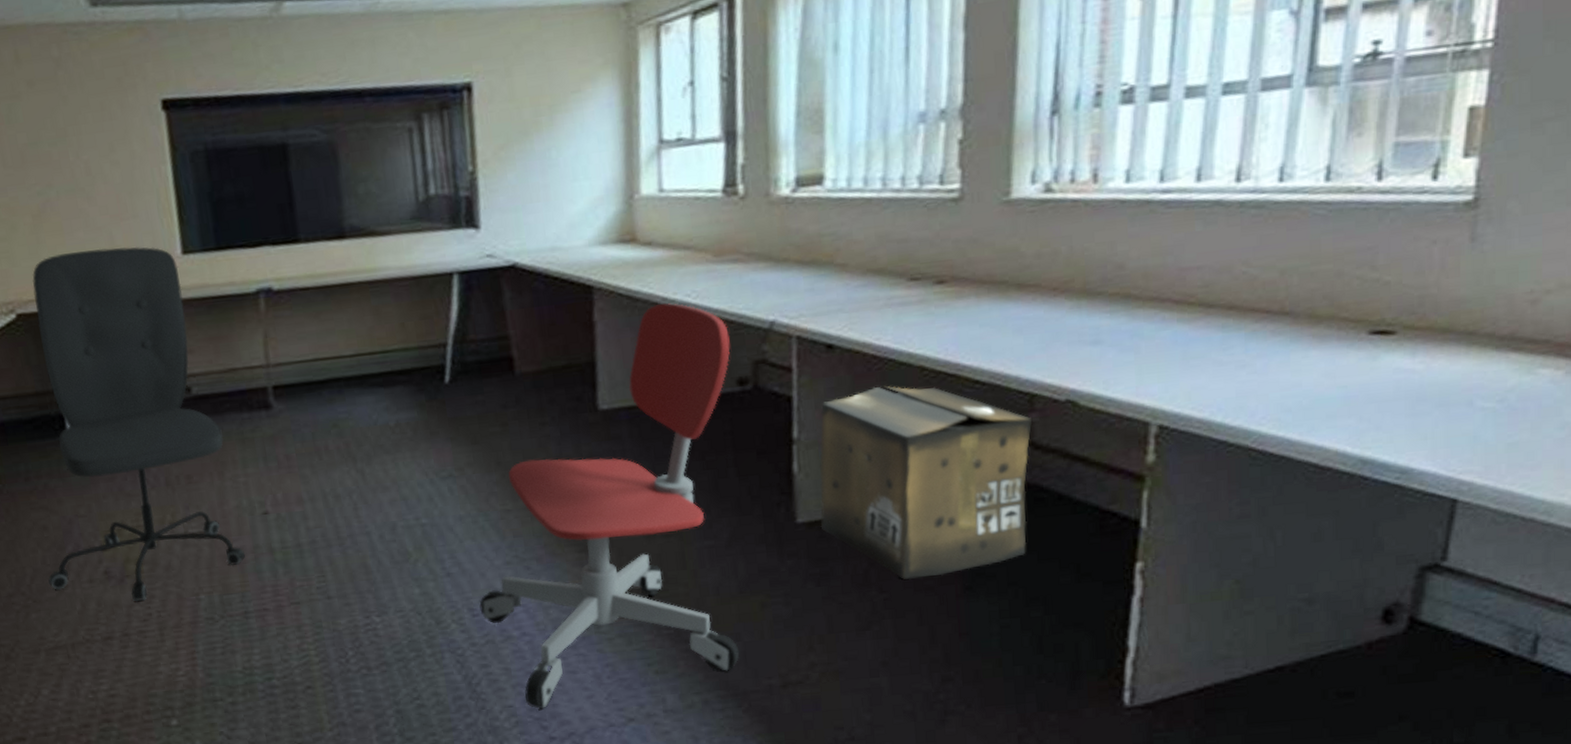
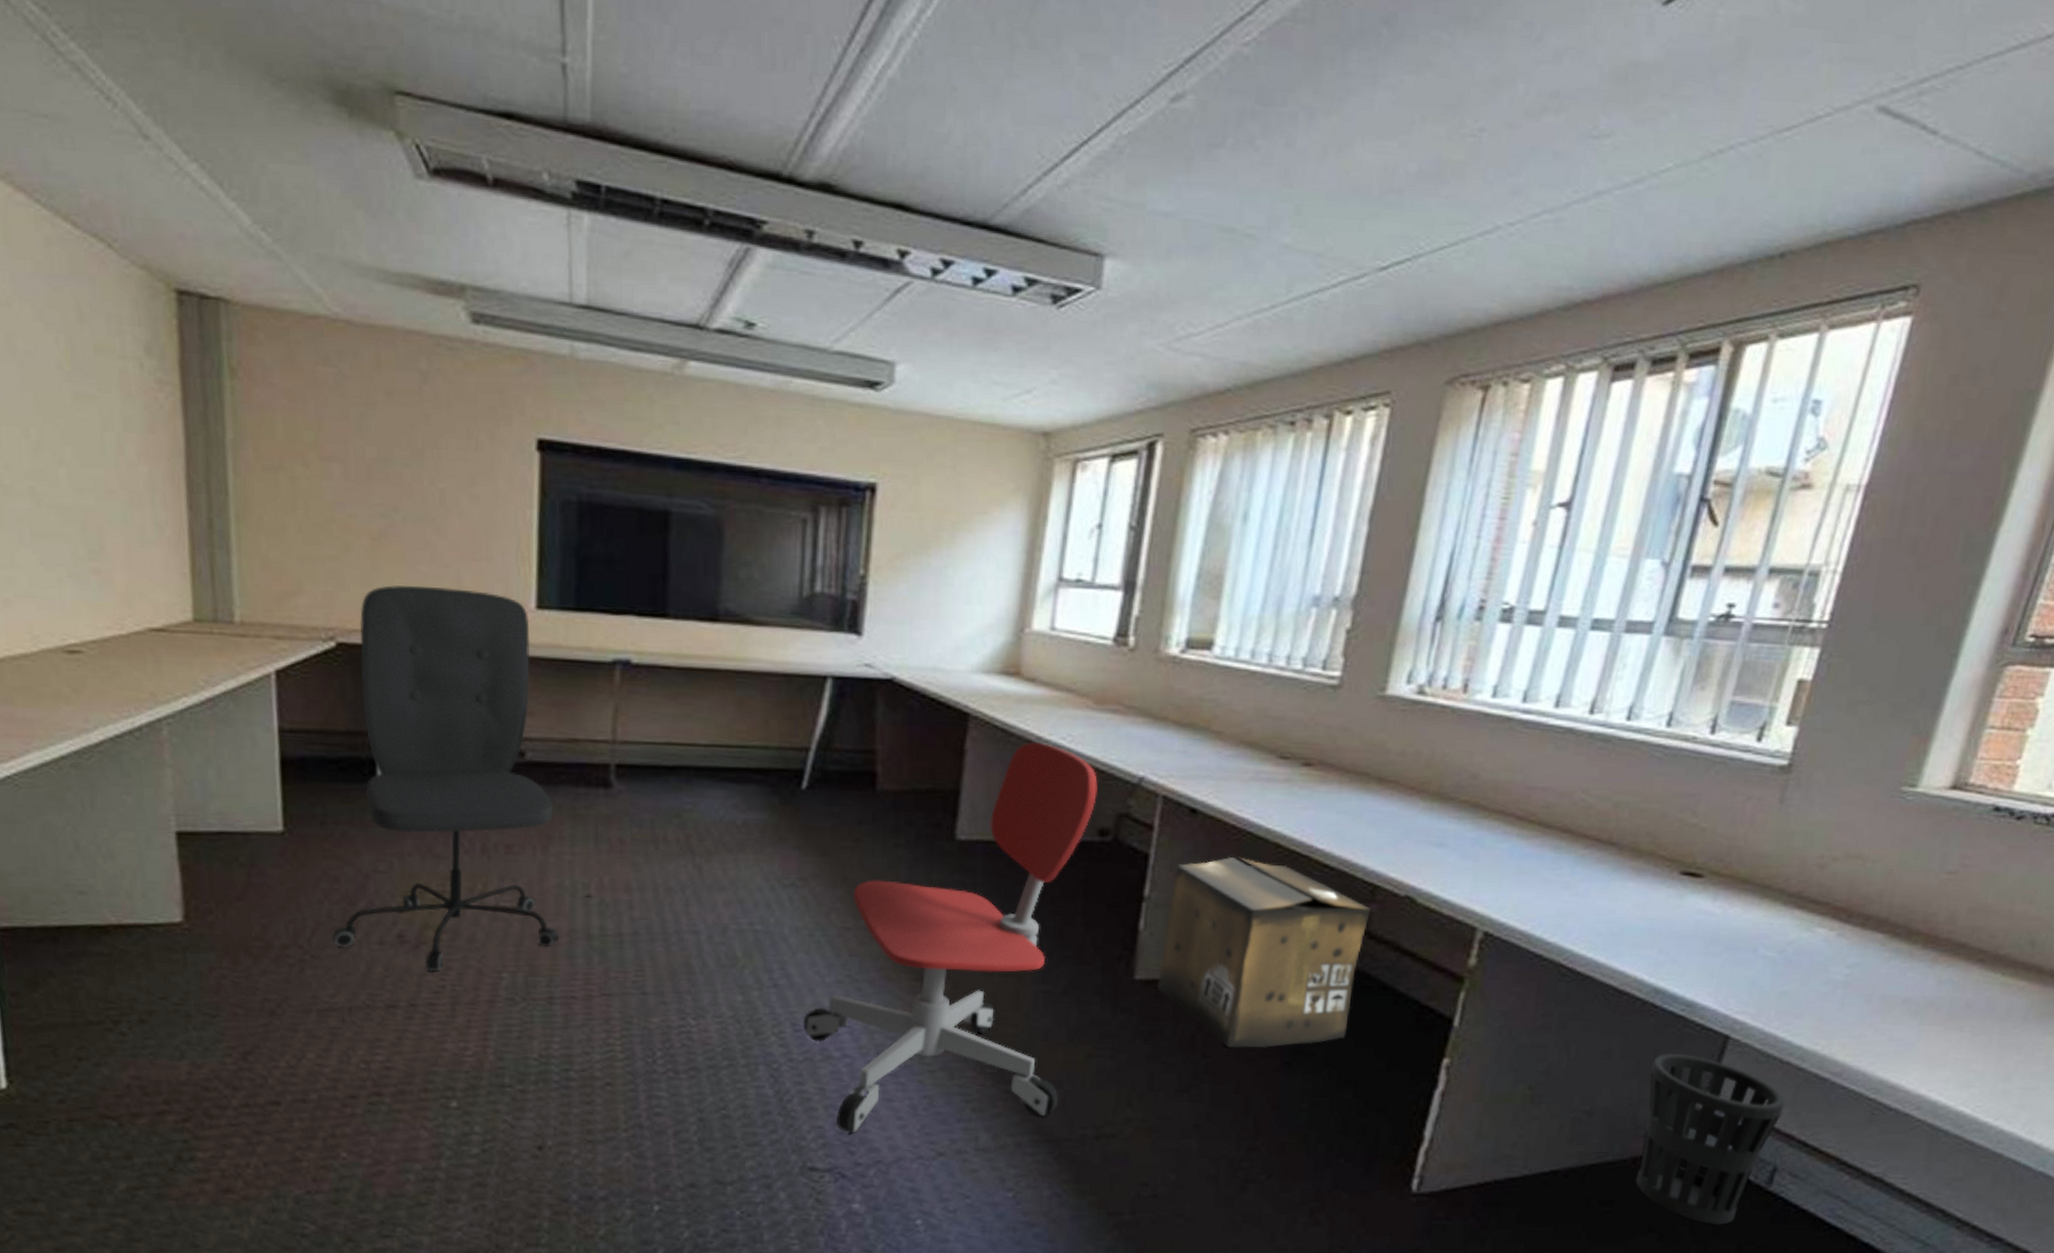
wastebasket: none [1372,524,1536,706] -> present [1635,1053,1785,1226]

